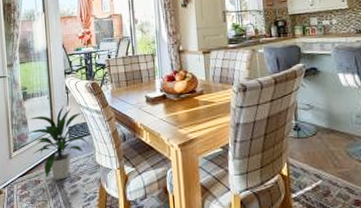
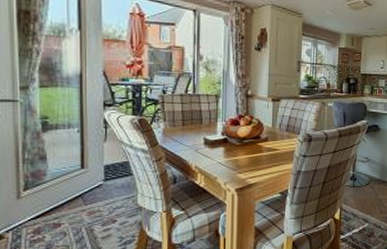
indoor plant: present [27,104,88,181] -> none [45,140,129,224]

